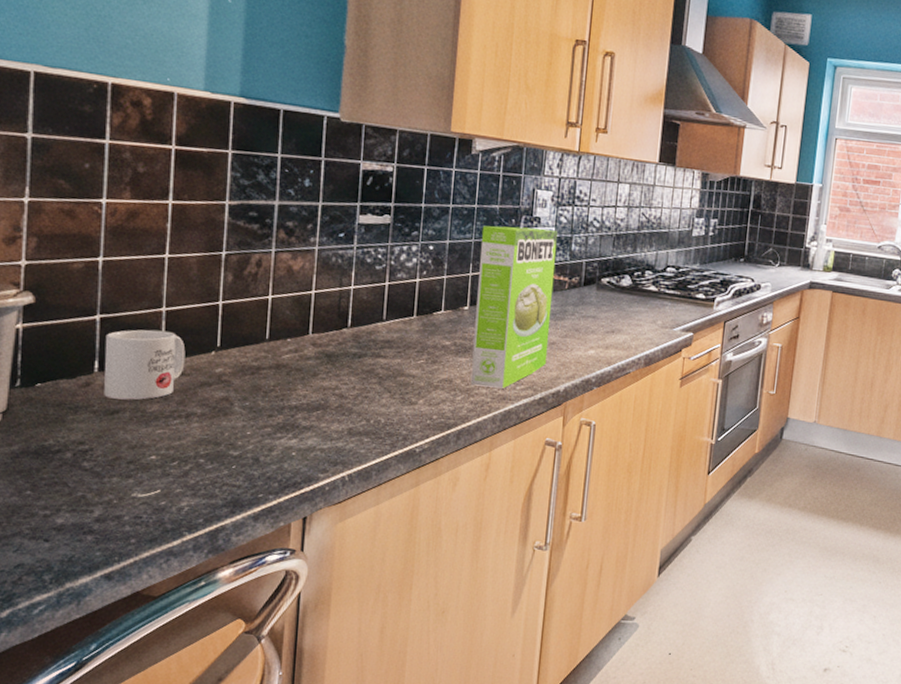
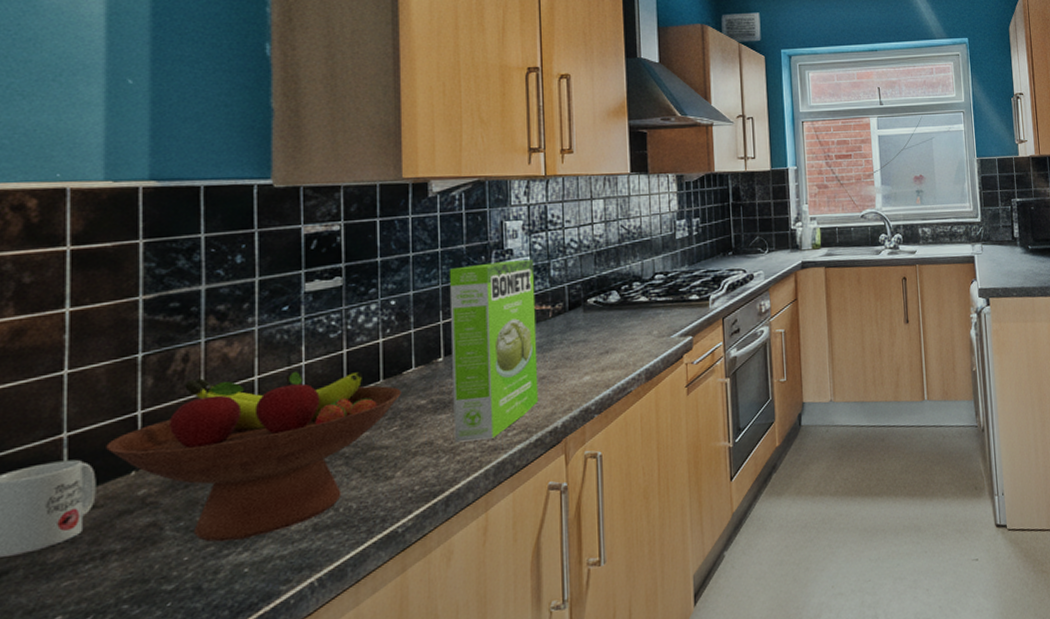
fruit bowl: none [194,282,431,428] -> present [106,372,402,542]

